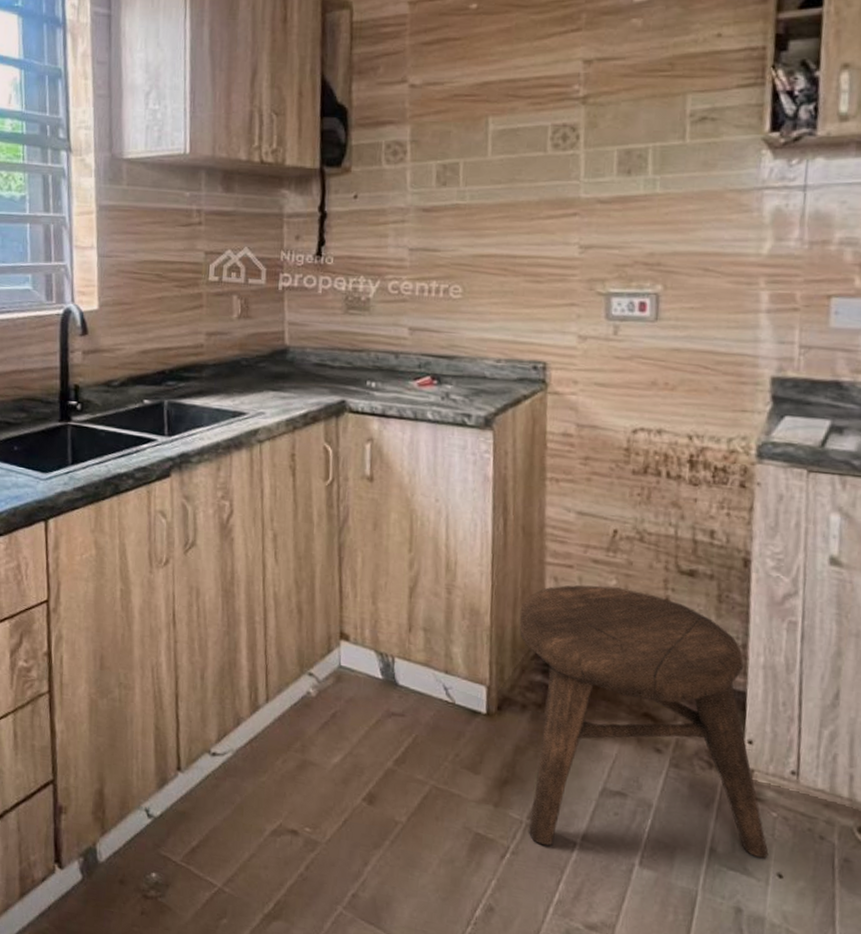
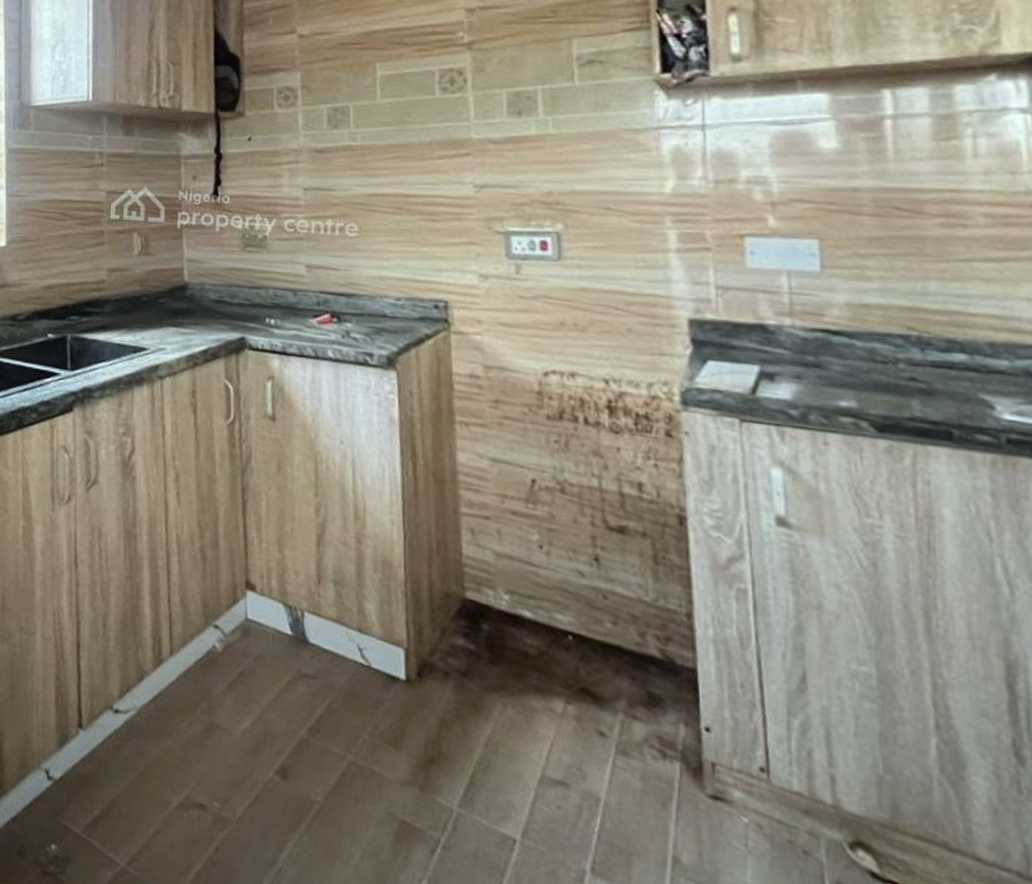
stool: present [519,585,769,859] -> none [435,538,744,875]

